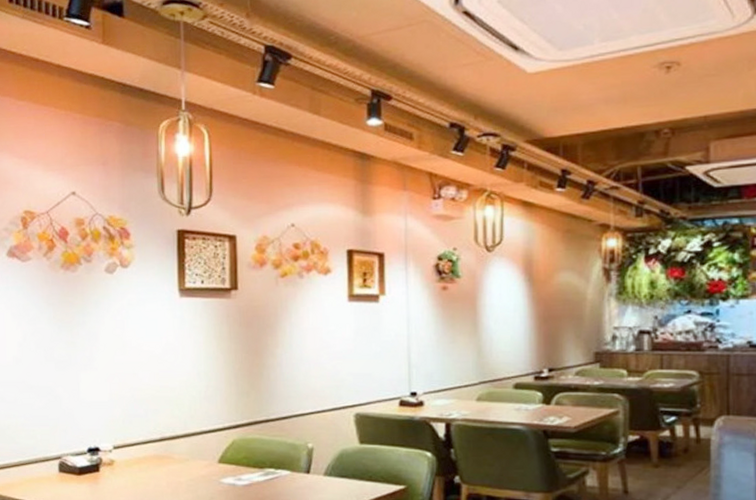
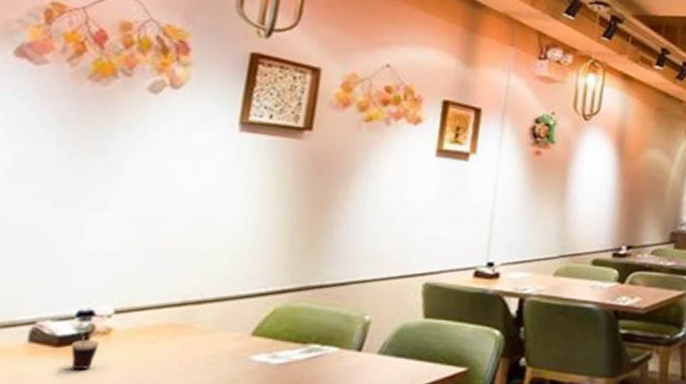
cup: none [88,465,108,491] -> present [71,334,100,369]

